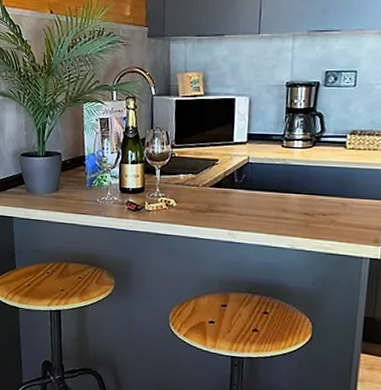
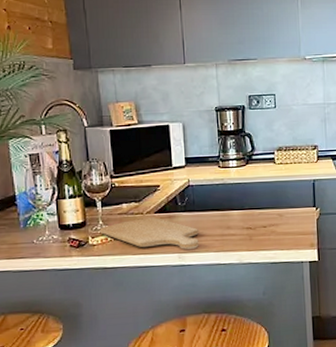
chopping board: none [156,190,252,228] -> present [99,218,199,250]

